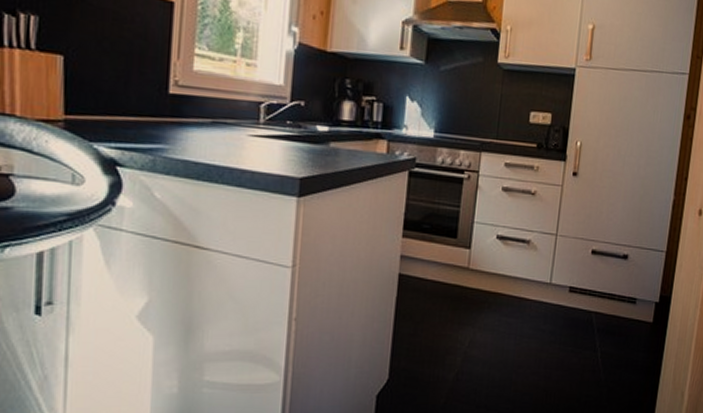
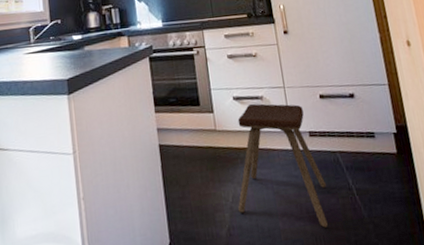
music stool: none [473,246,572,385] -> present [237,103,328,228]

